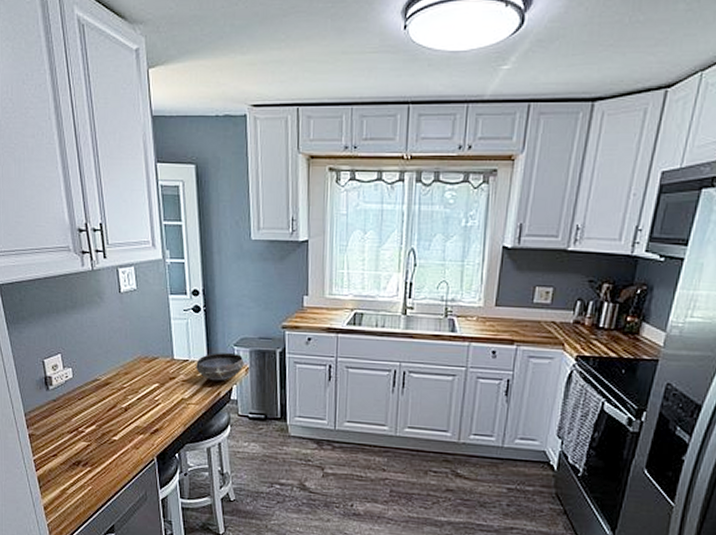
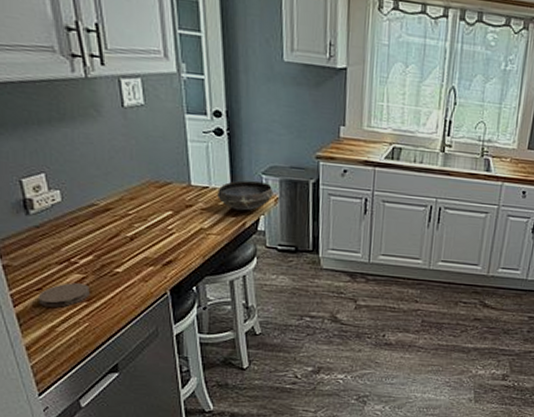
coaster: none [53,450,93,472] -> present [37,283,90,307]

